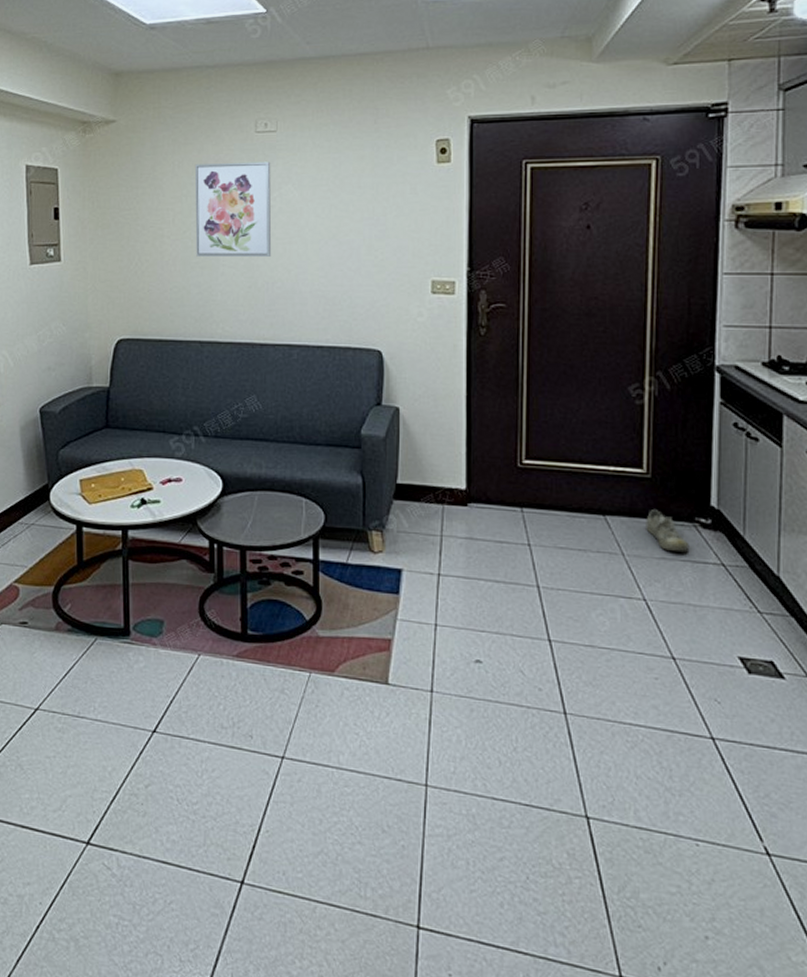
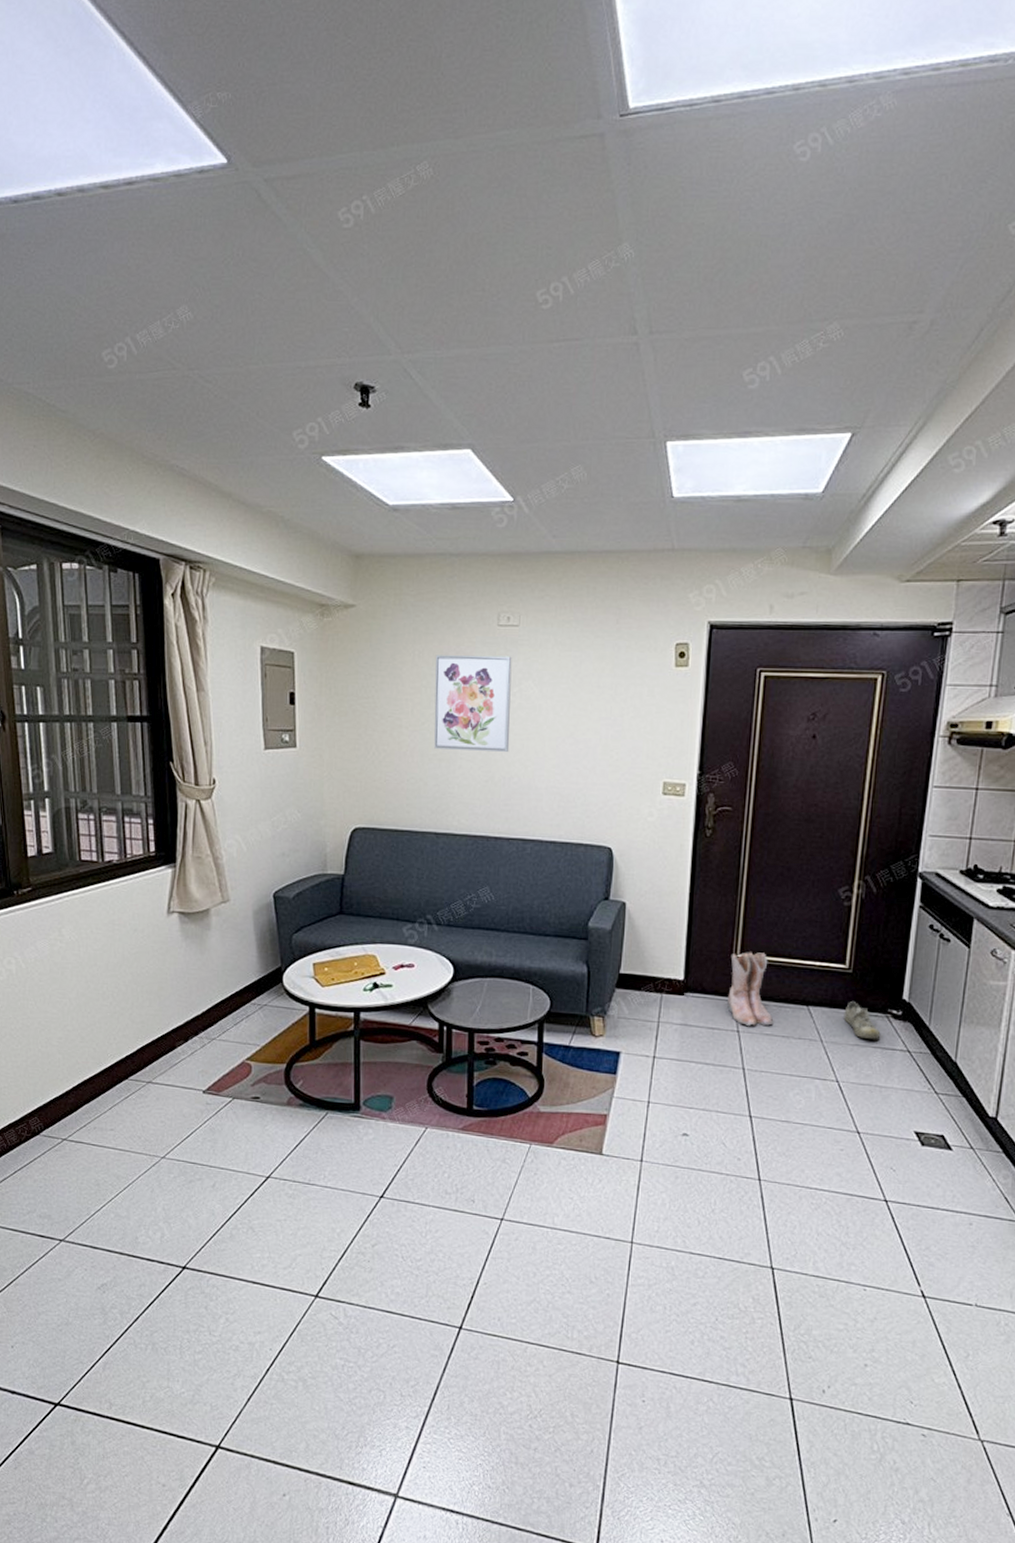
boots: none [515,457,566,539] -> present [727,952,773,1026]

